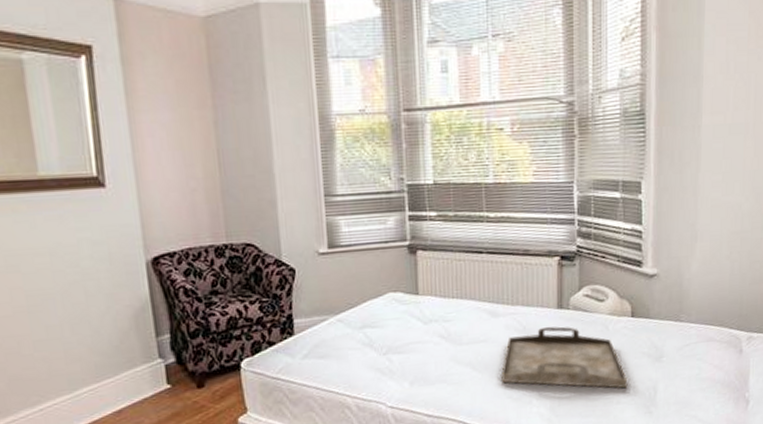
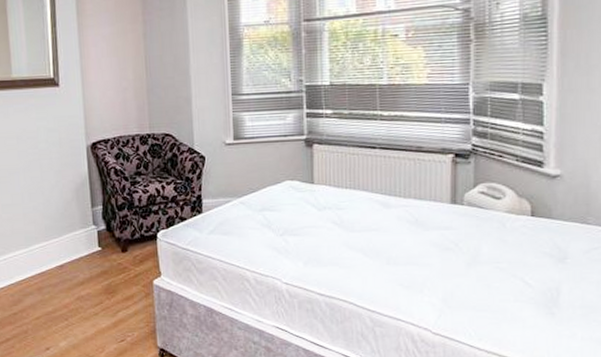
serving tray: present [500,326,628,389] -> none [391,220,527,287]

